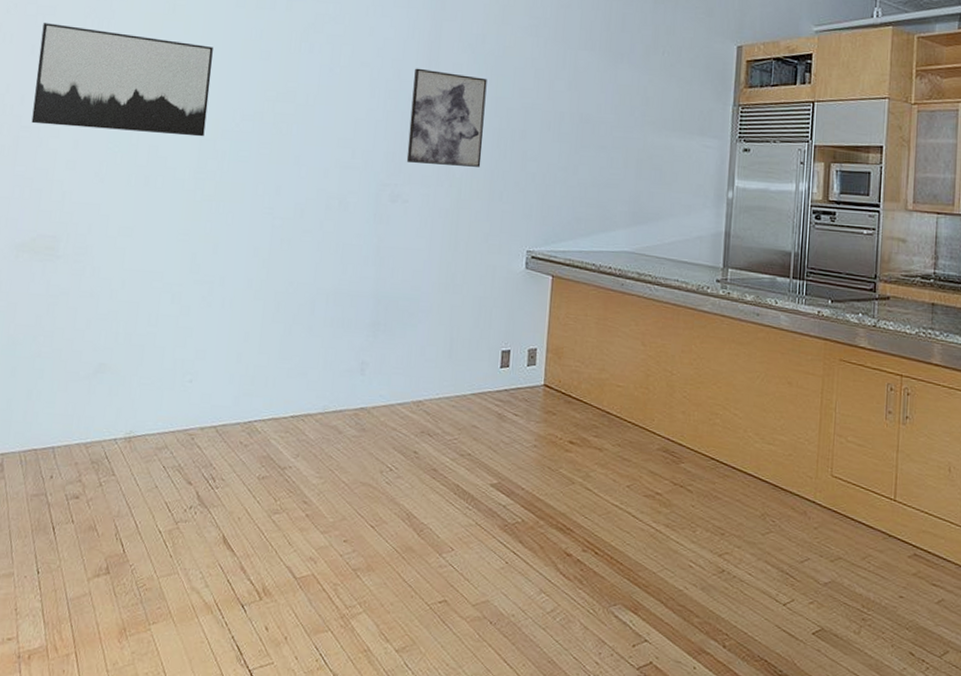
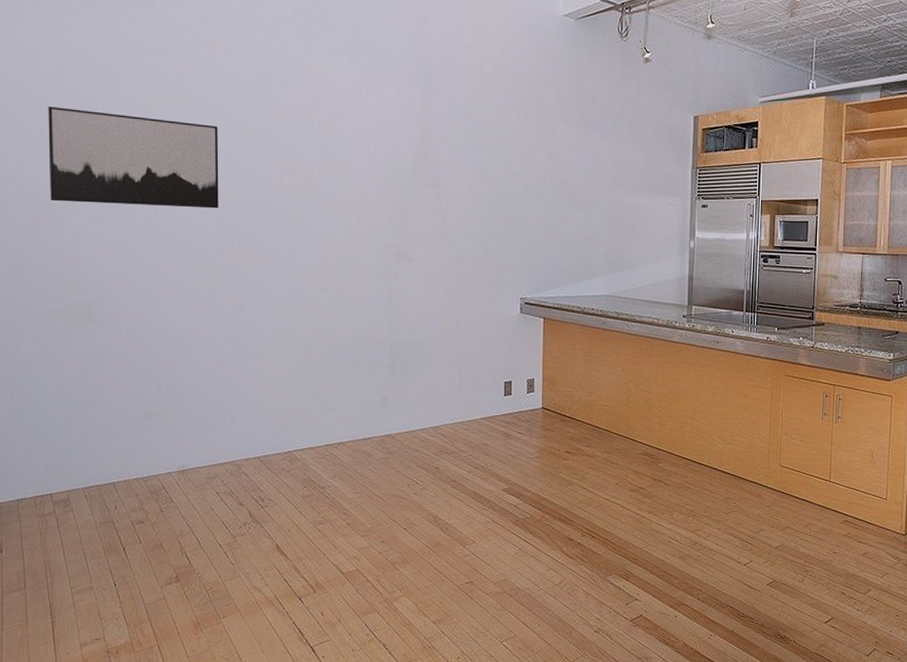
wall art: present [406,68,487,167] -> none [408,141,475,228]

